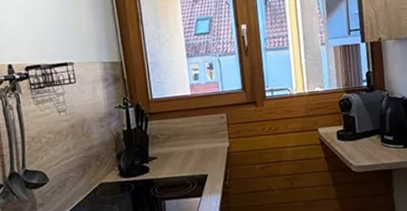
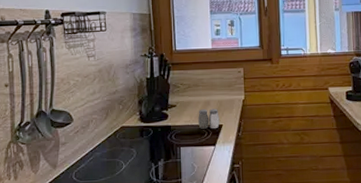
salt and pepper shaker: none [181,158,205,180] -> present [198,109,220,129]

